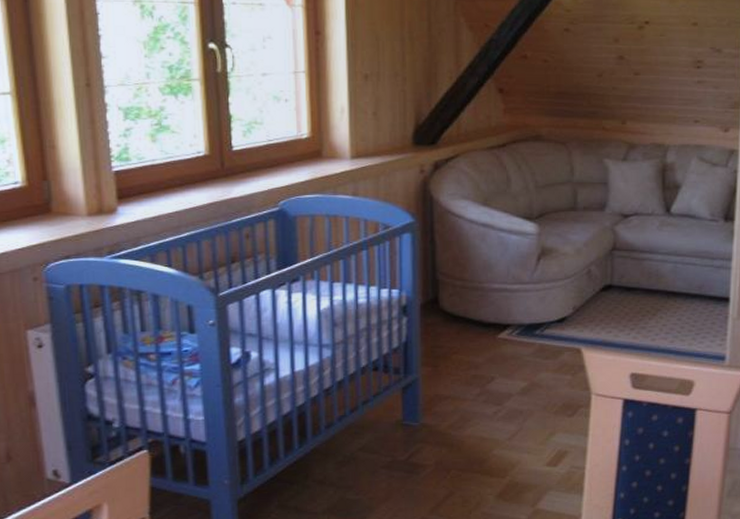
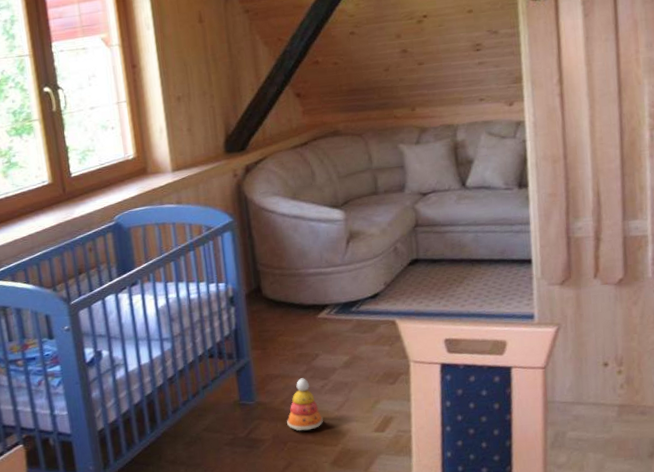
stacking toy: none [453,402,492,459] -> present [287,378,323,431]

